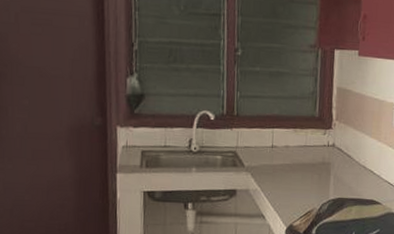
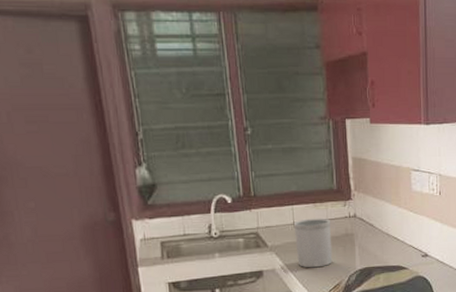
utensil holder: none [272,143,310,193] -> present [293,218,333,268]

